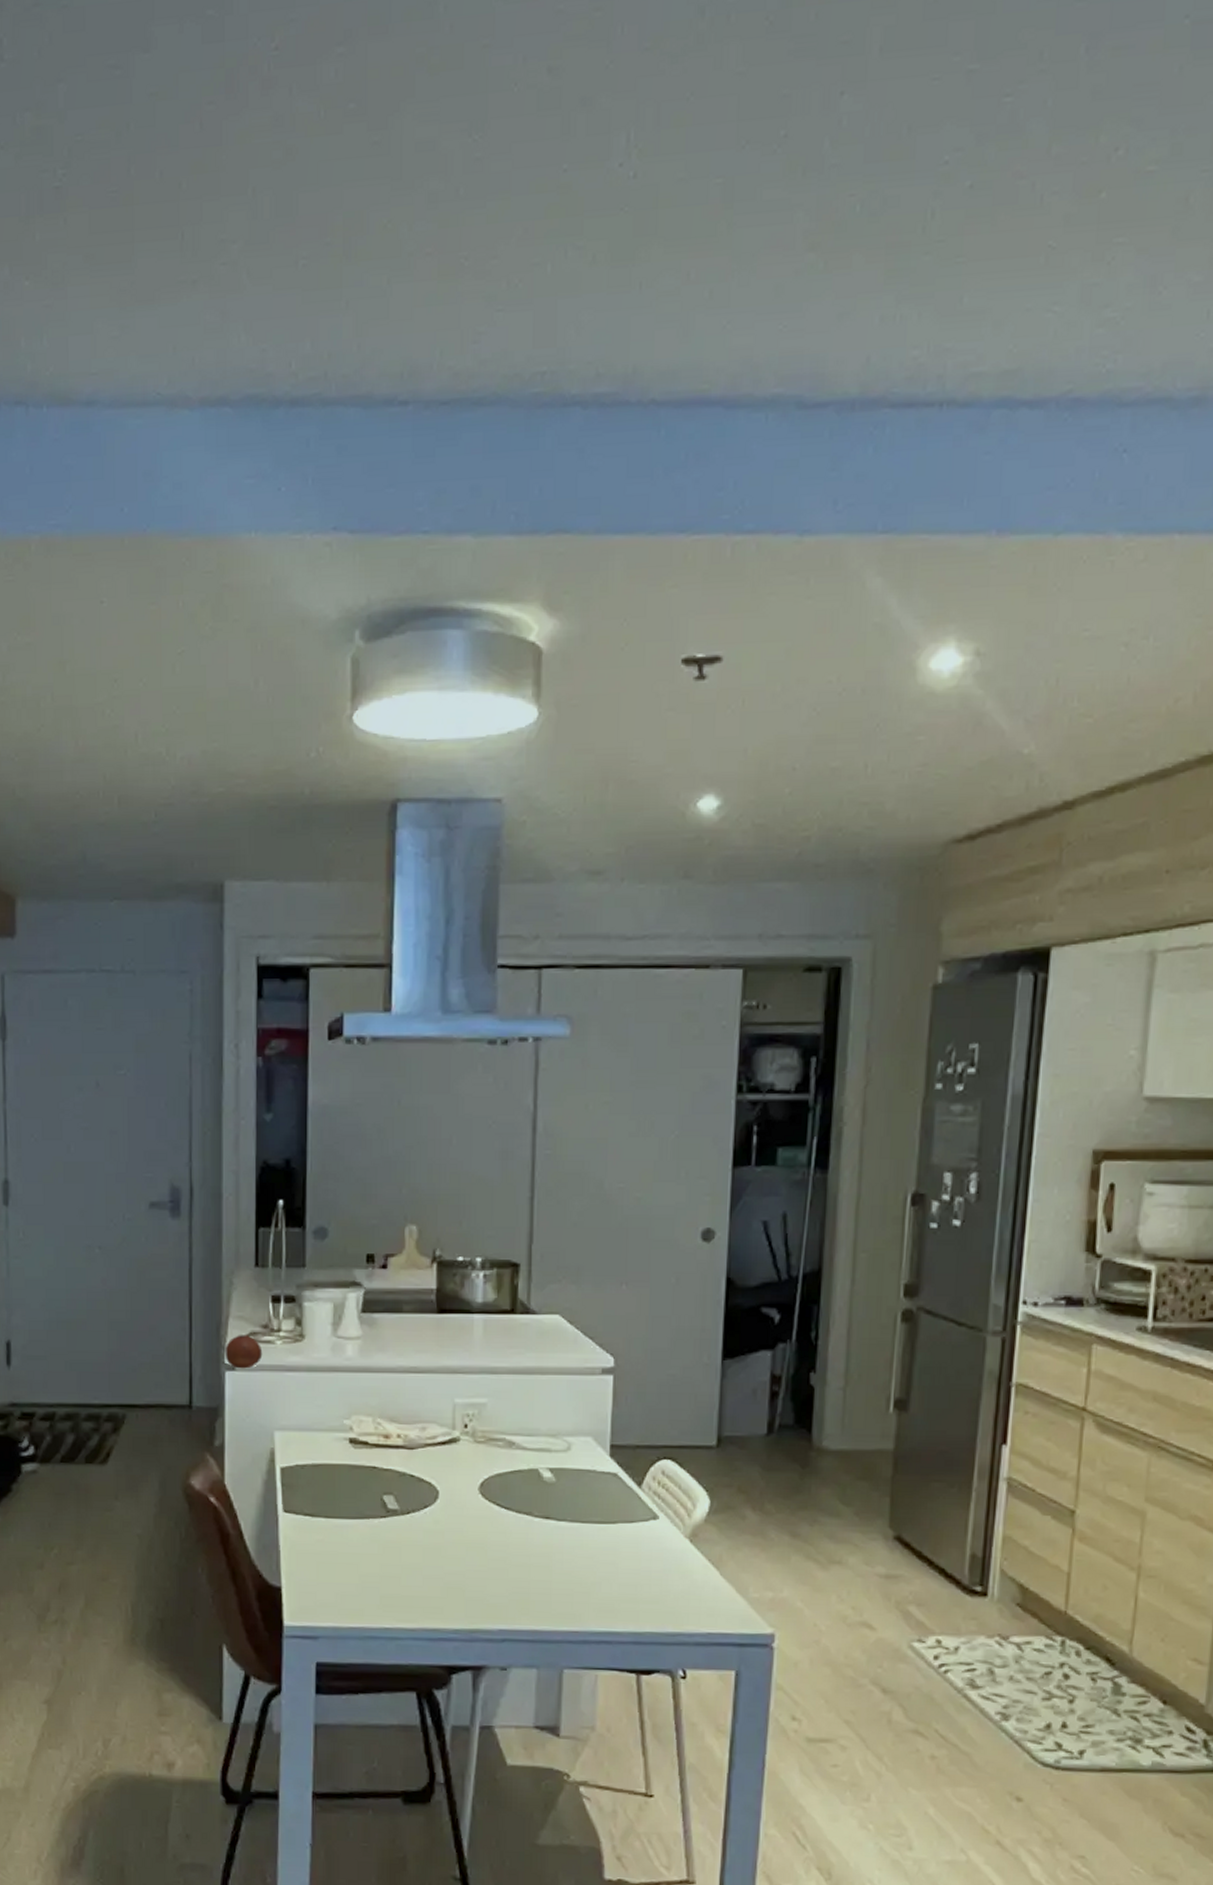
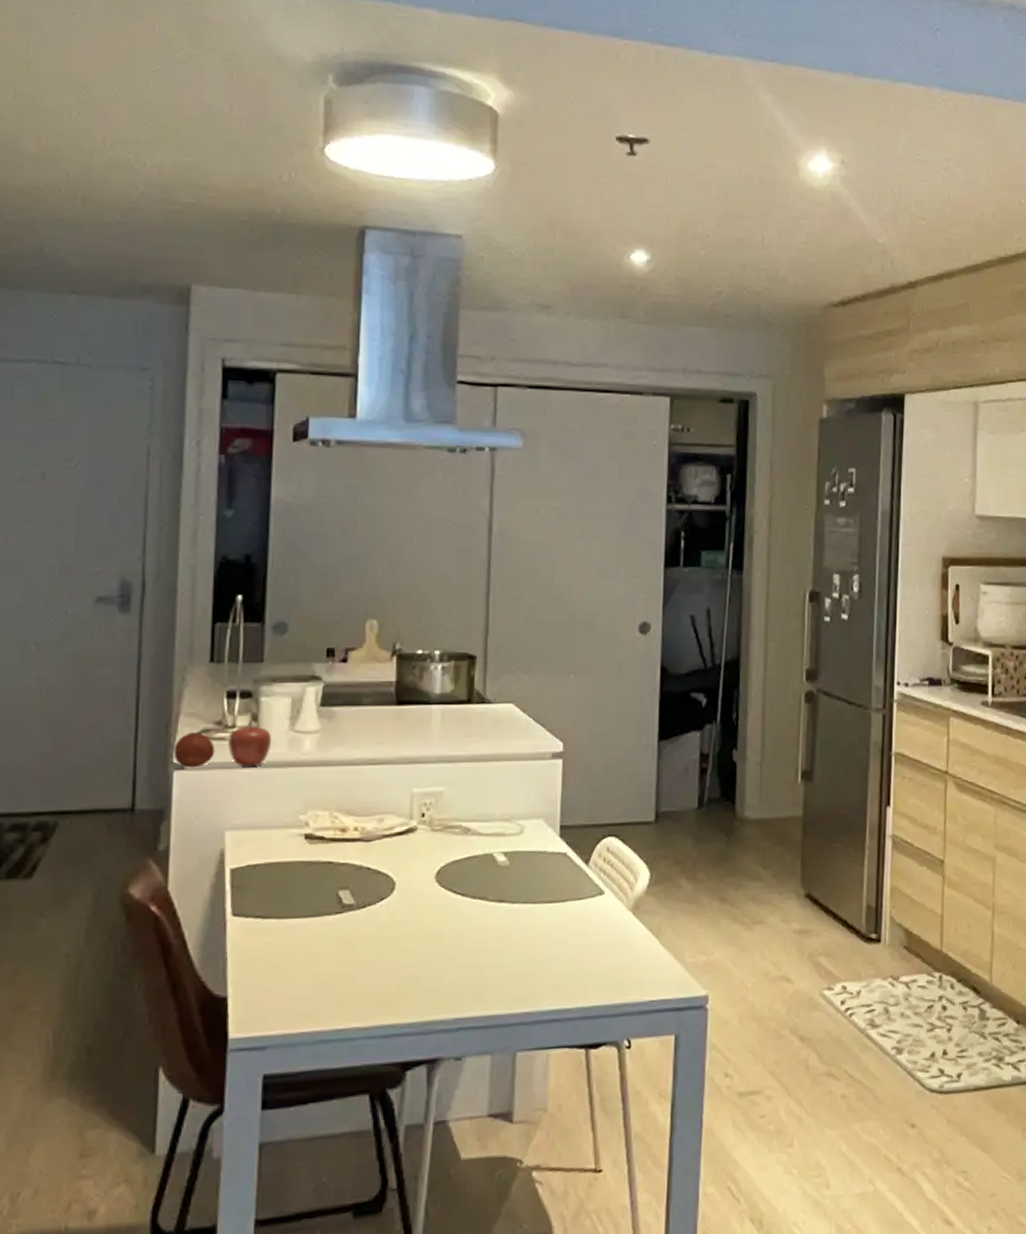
fruit: none [275,1325,316,1370] -> present [228,721,272,766]

